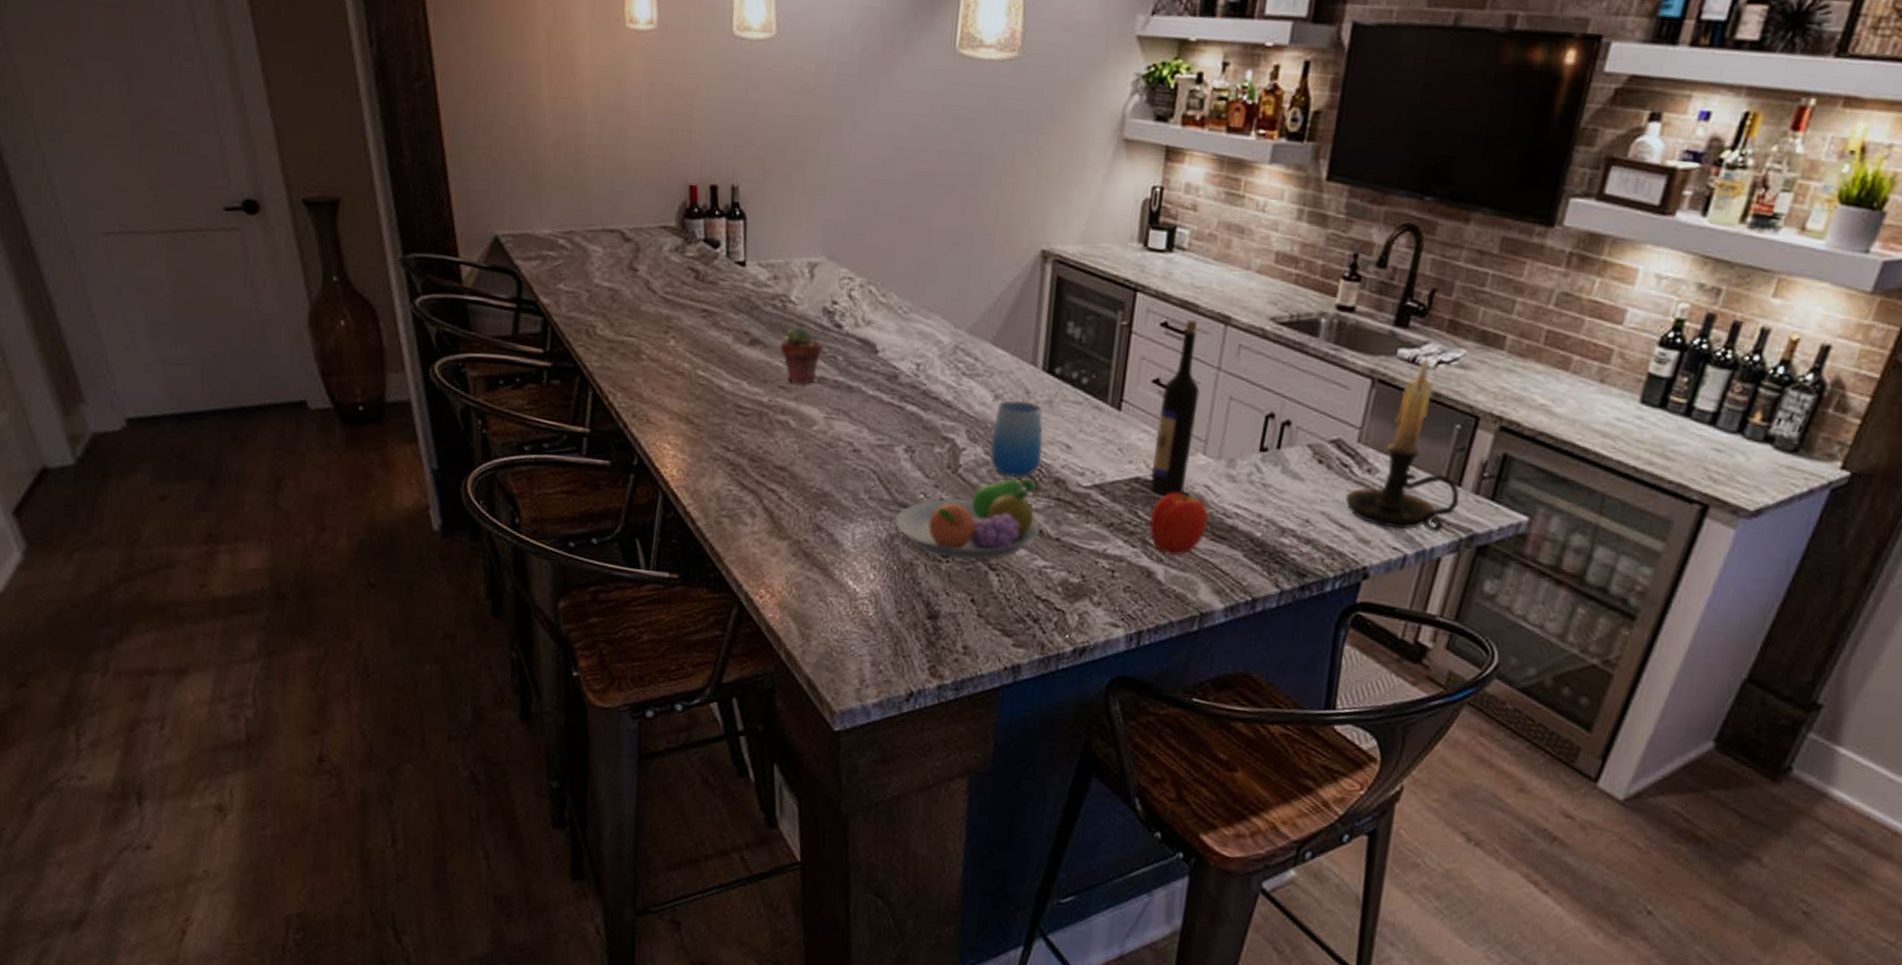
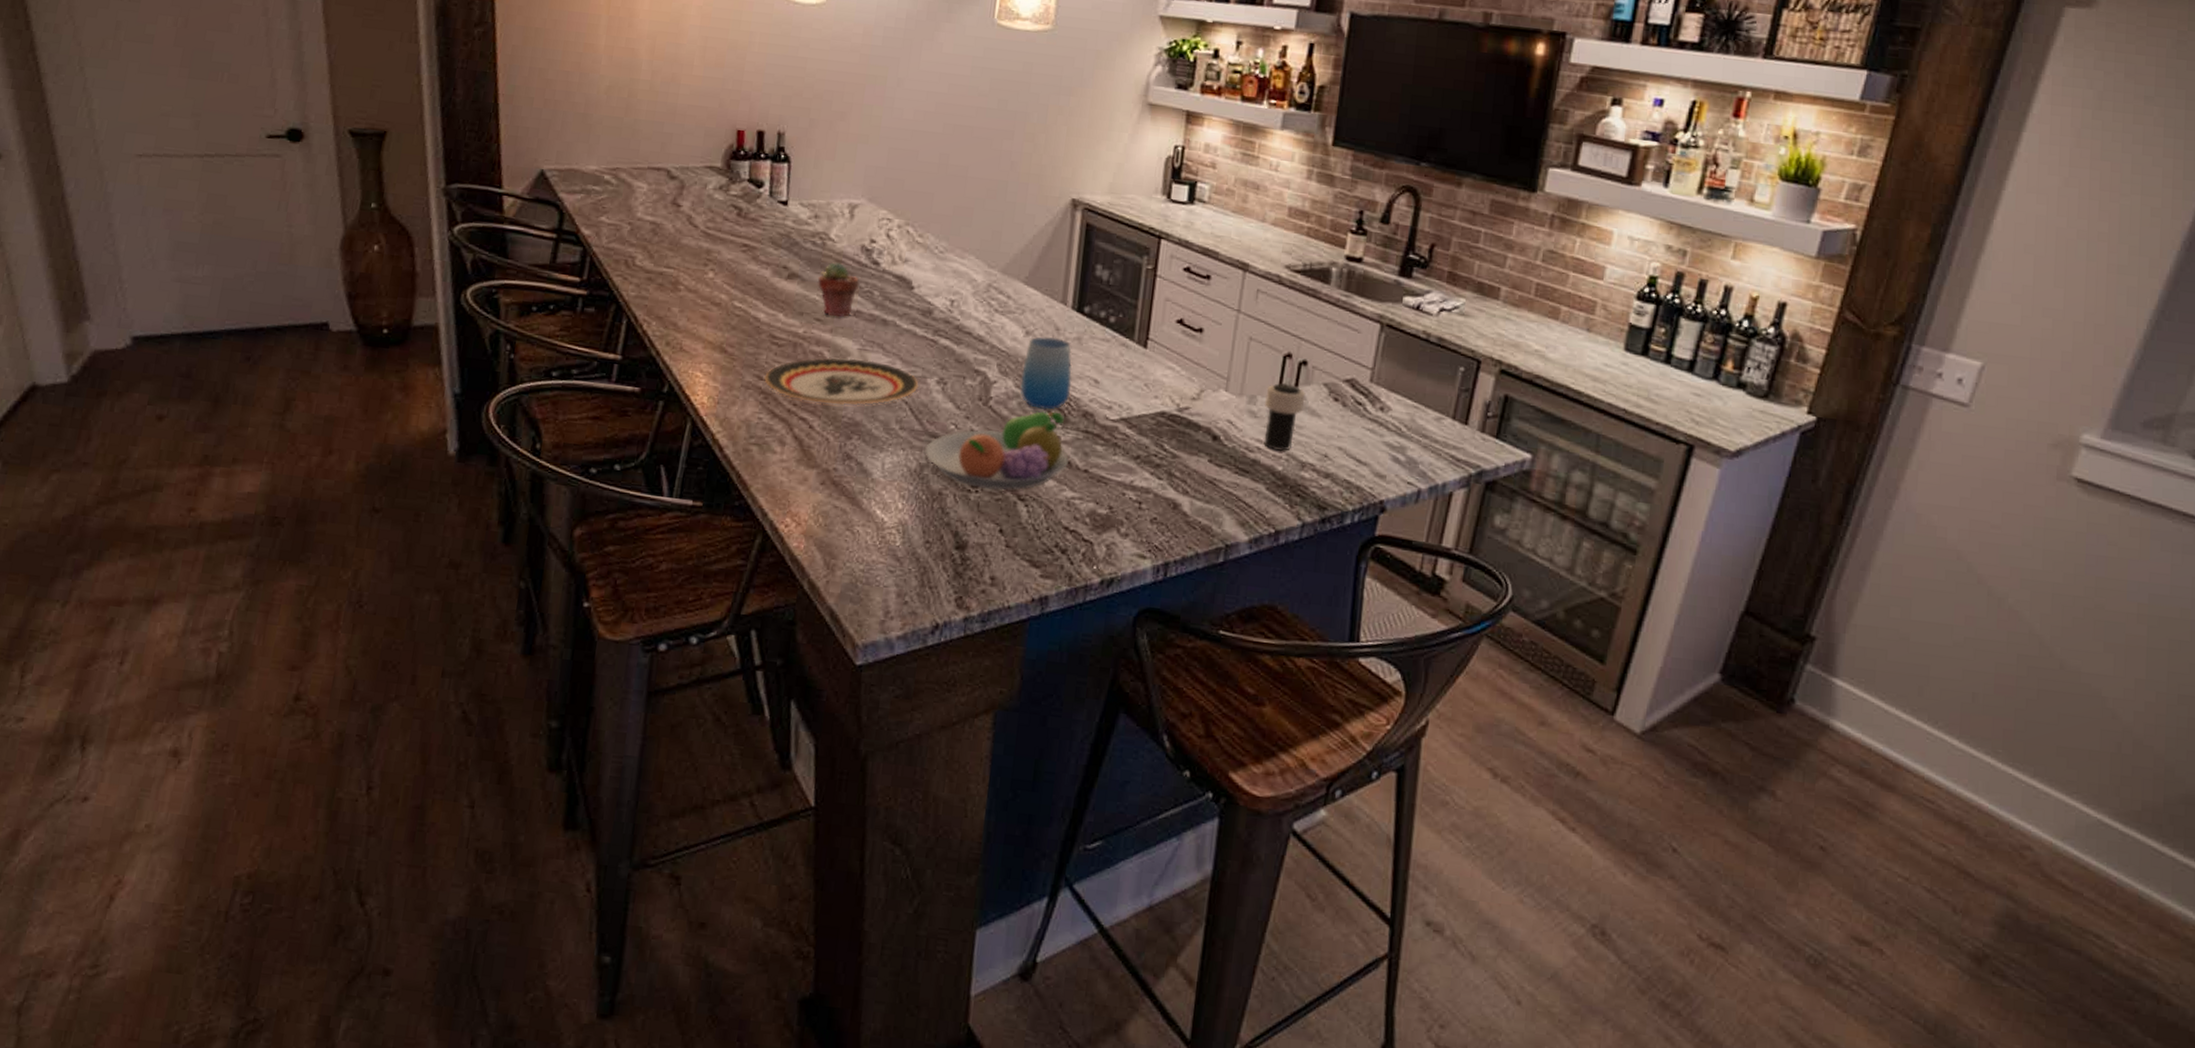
plate: none [731,427,886,476] -> present [764,358,919,406]
wine bottle: present [1149,319,1200,496] -> none [1175,265,1221,430]
apple: present [1149,491,1209,556] -> none [1175,426,1232,488]
cup: none [1242,444,1288,518] -> present [1264,383,1306,452]
candle holder: present [1345,356,1460,533] -> none [1360,304,1467,468]

